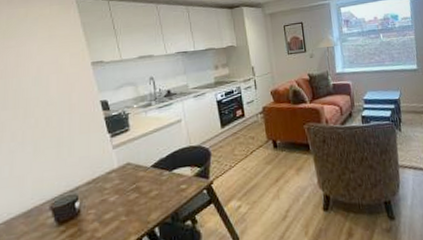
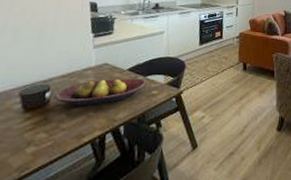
fruit bowl: none [84,173,173,212] -> present [54,78,147,106]

